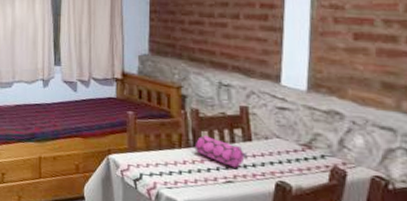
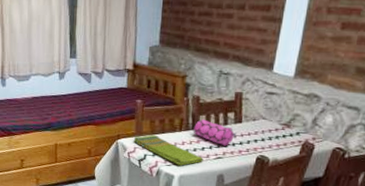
dish towel: none [126,150,211,189] -> present [133,134,204,166]

